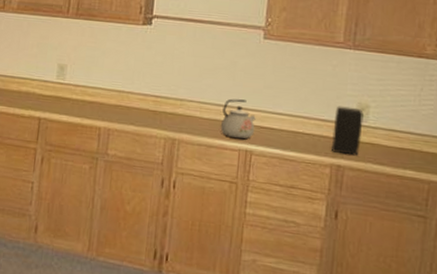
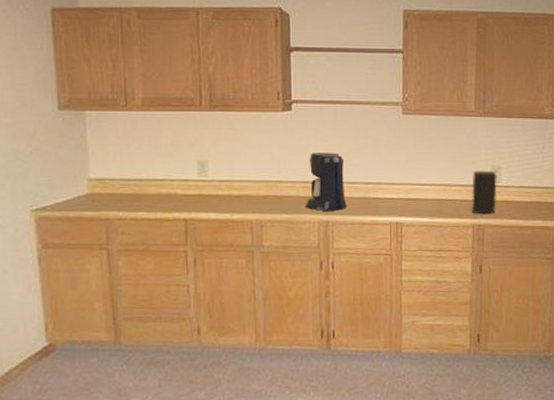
coffee maker: none [154,68,198,129] -> present [306,153,347,211]
kettle: present [220,98,256,139] -> none [370,175,403,213]

